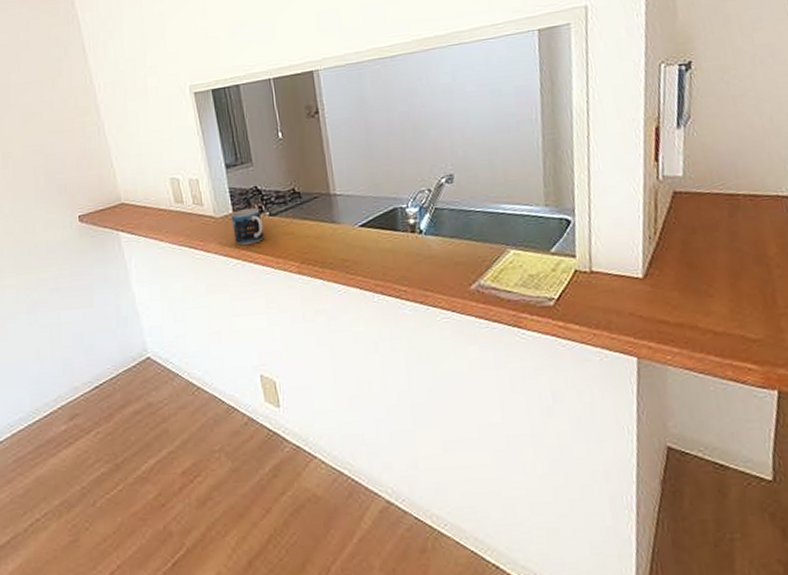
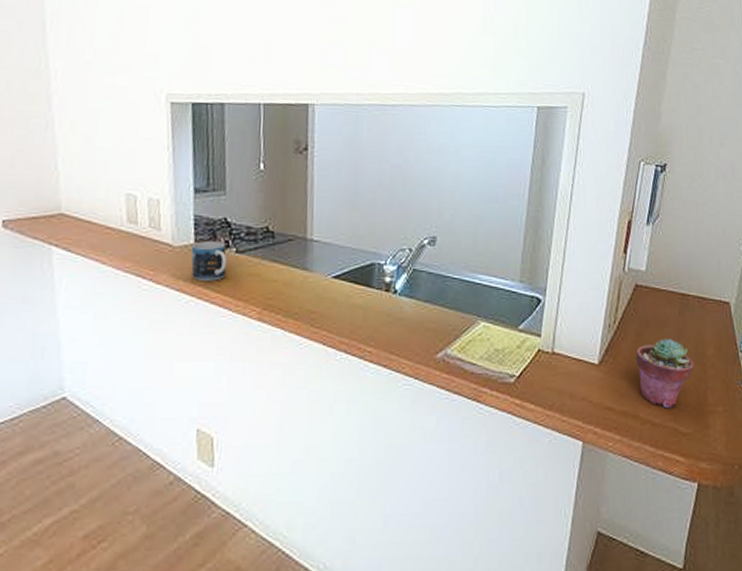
potted succulent: none [684,242,756,316] -> present [635,337,694,409]

